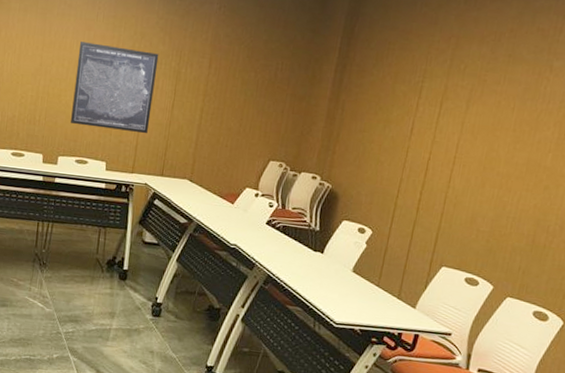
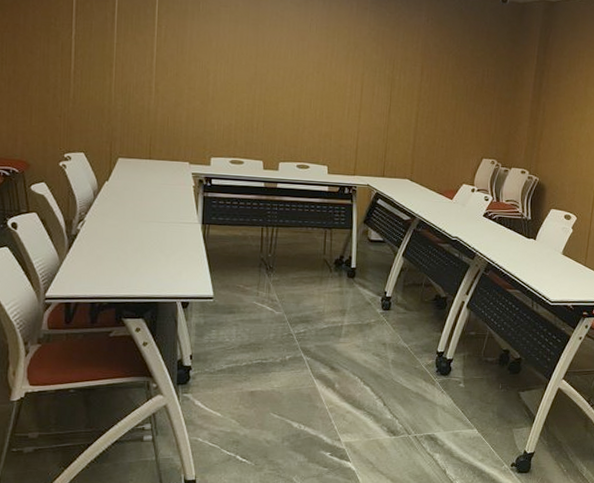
wall art: present [71,42,159,134] -> none [290,51,373,138]

